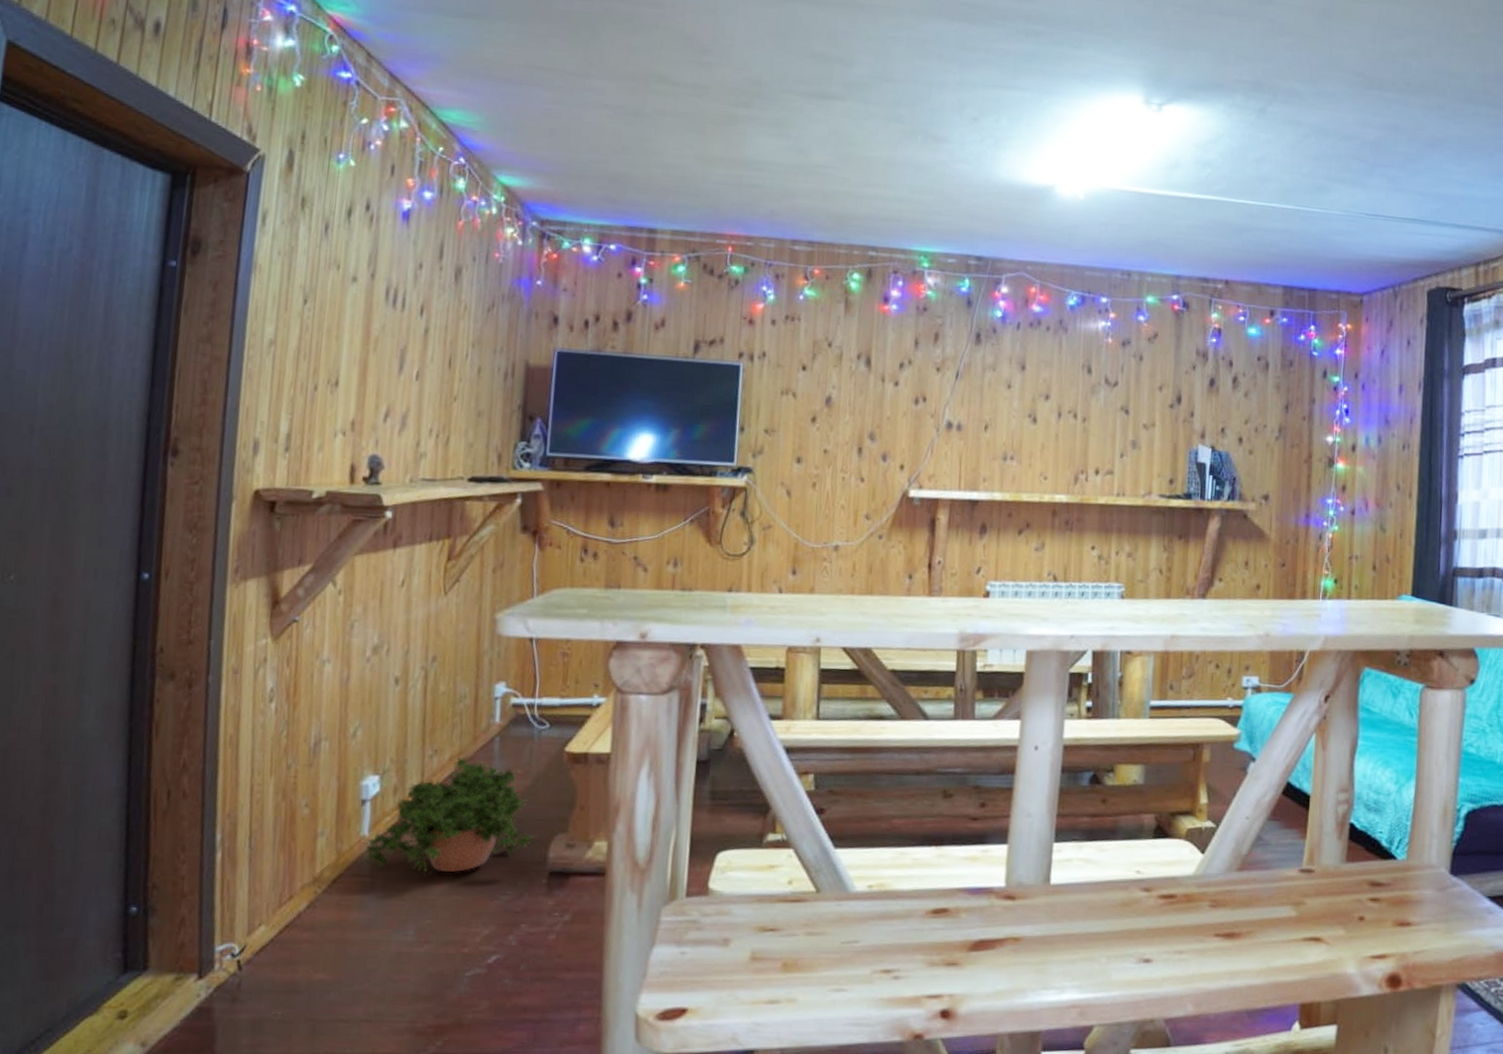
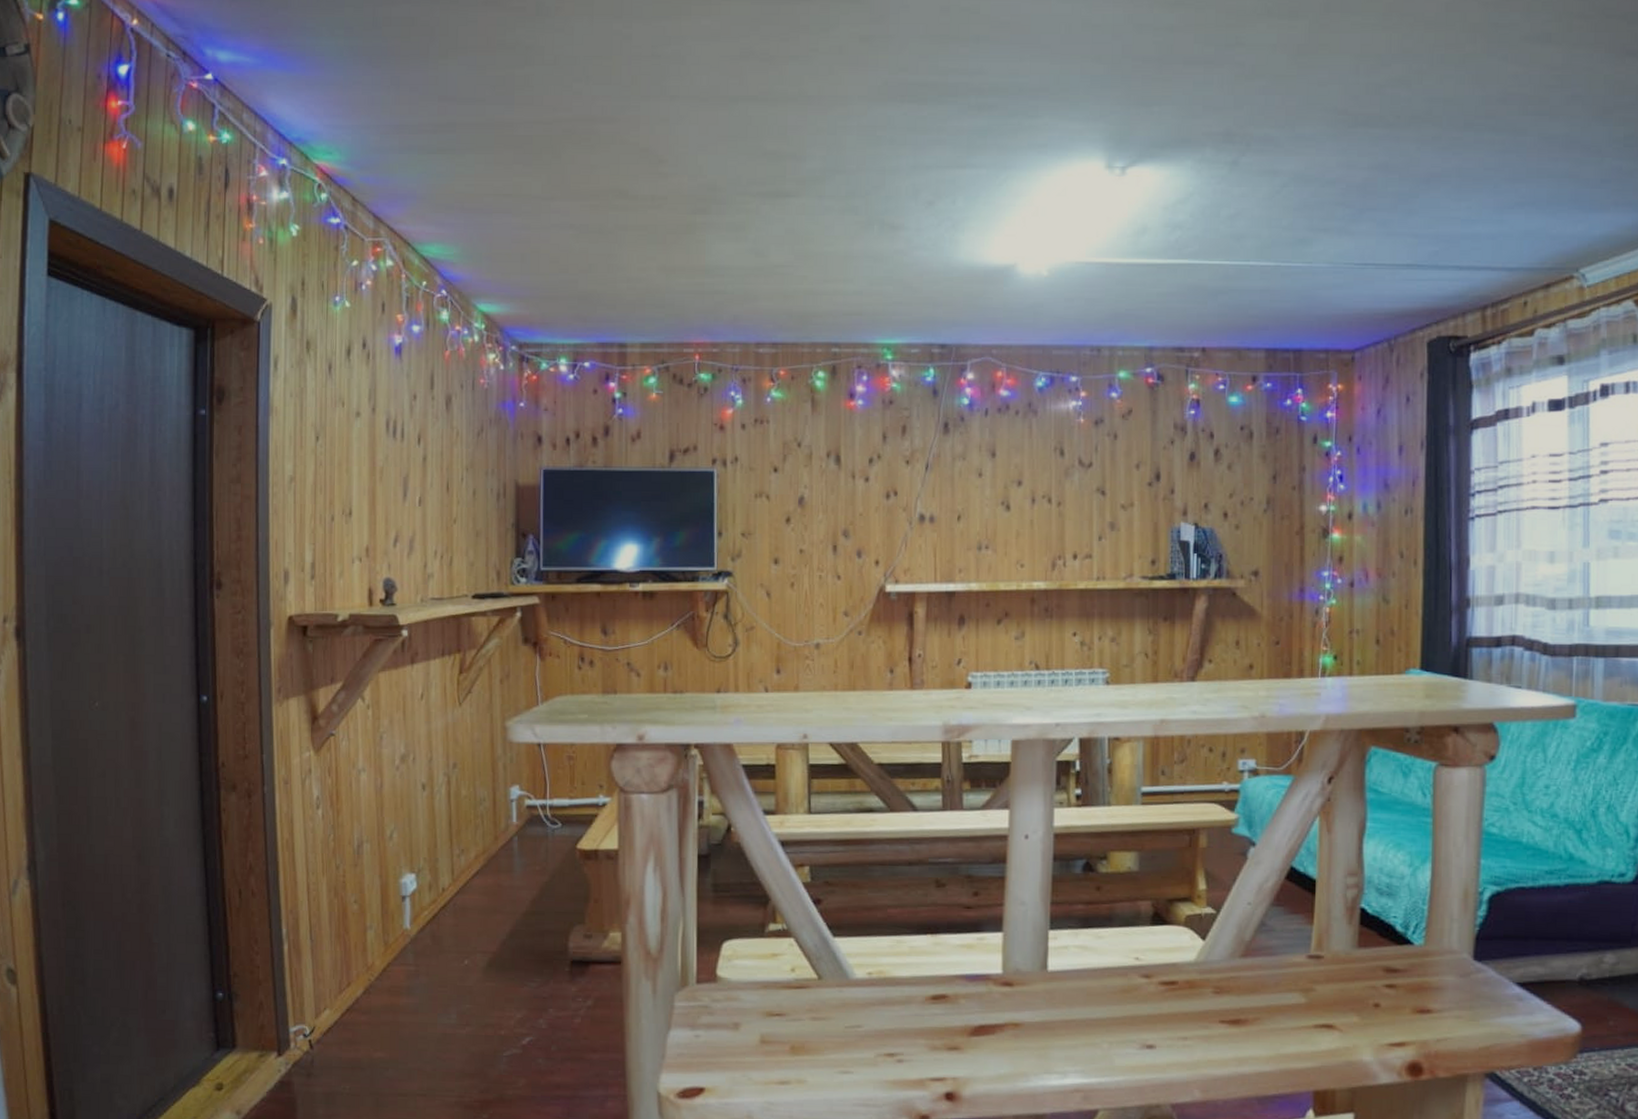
potted plant: present [364,755,536,872] -> none [407,854,557,961]

